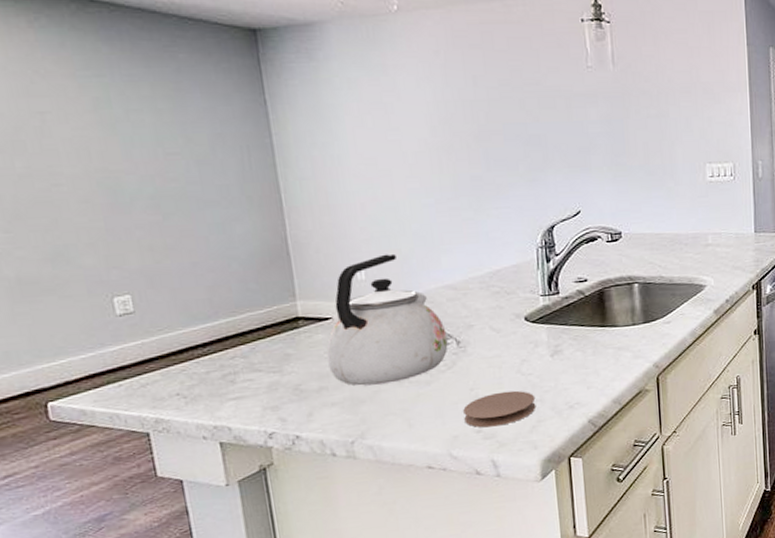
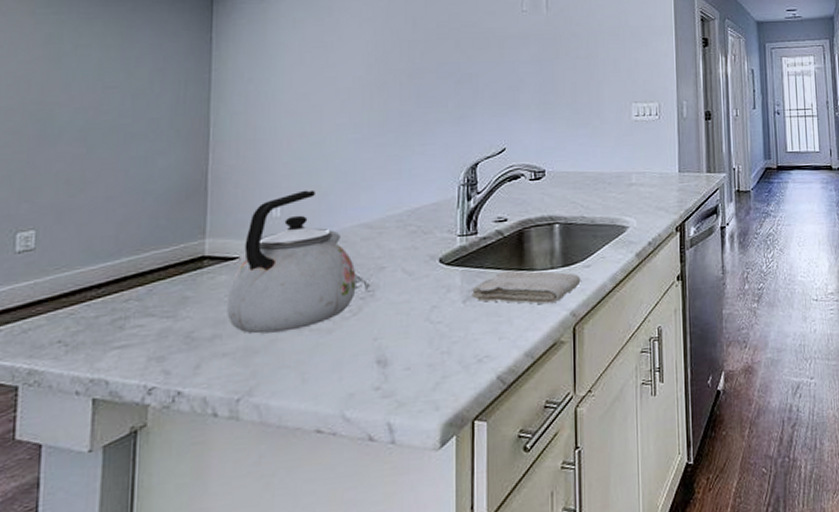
coaster: present [463,390,536,428] -> none [363,340,443,384]
washcloth: none [557,326,662,357] -> present [470,270,581,305]

